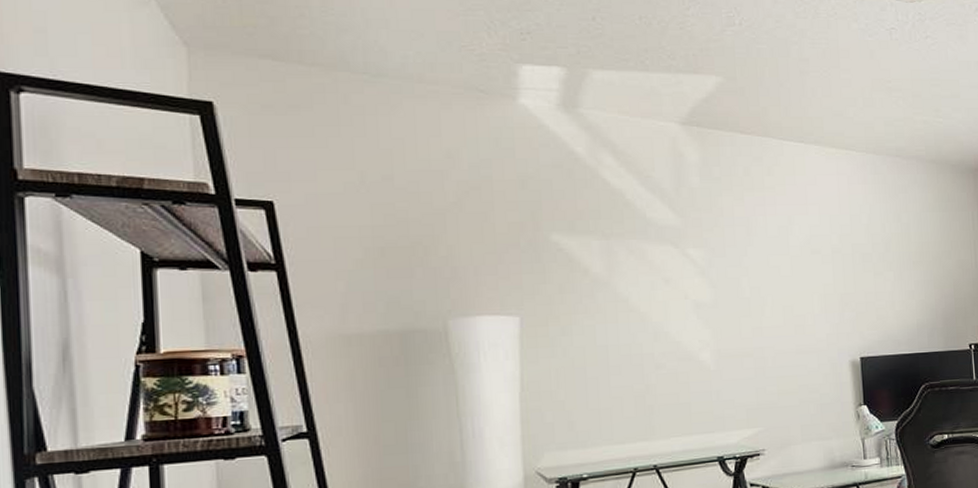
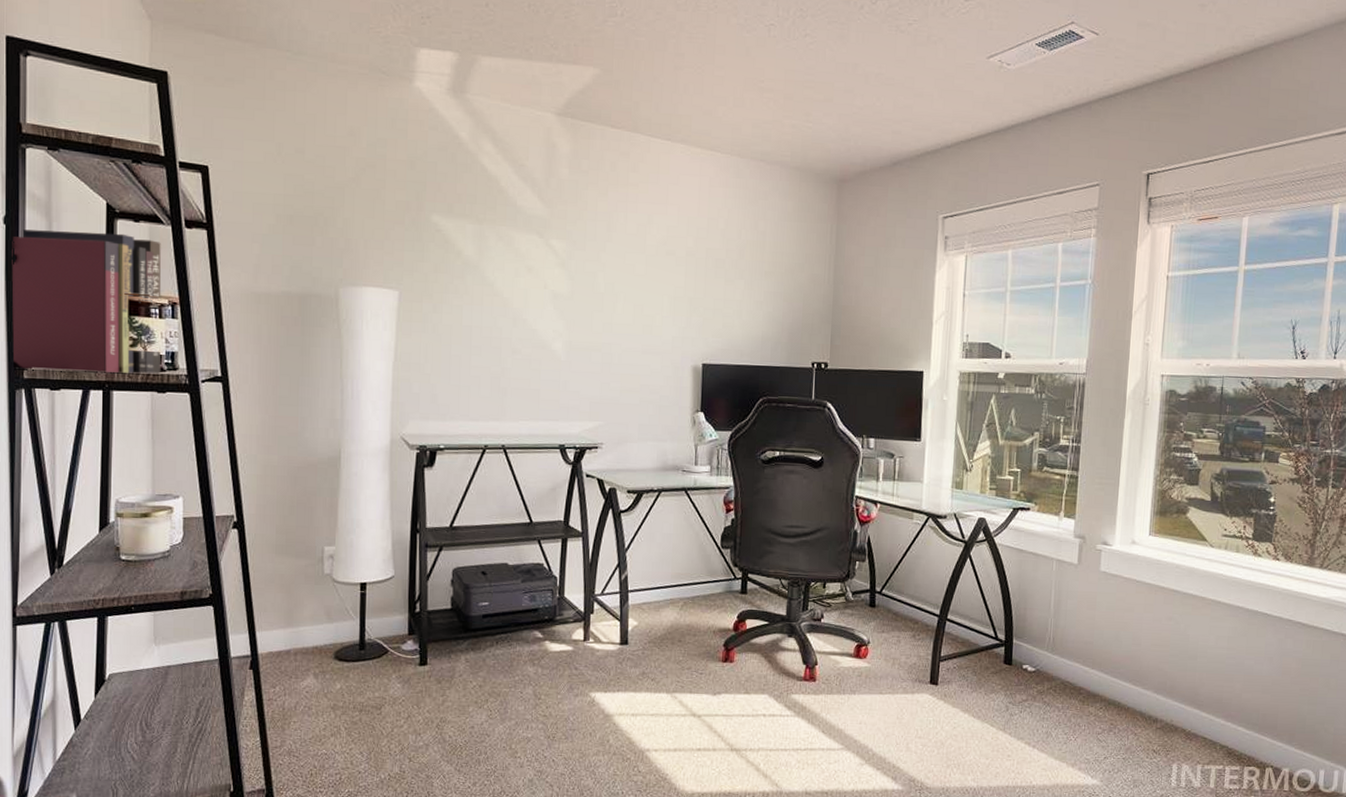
books: none [10,284,228,455] -> present [12,229,162,375]

